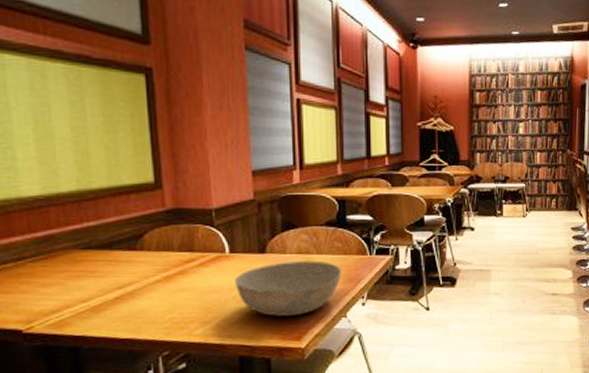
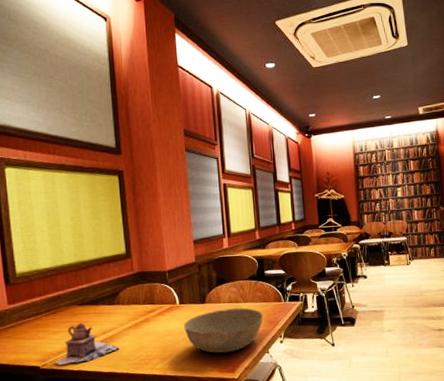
teapot: none [45,273,143,328] -> present [54,323,120,365]

